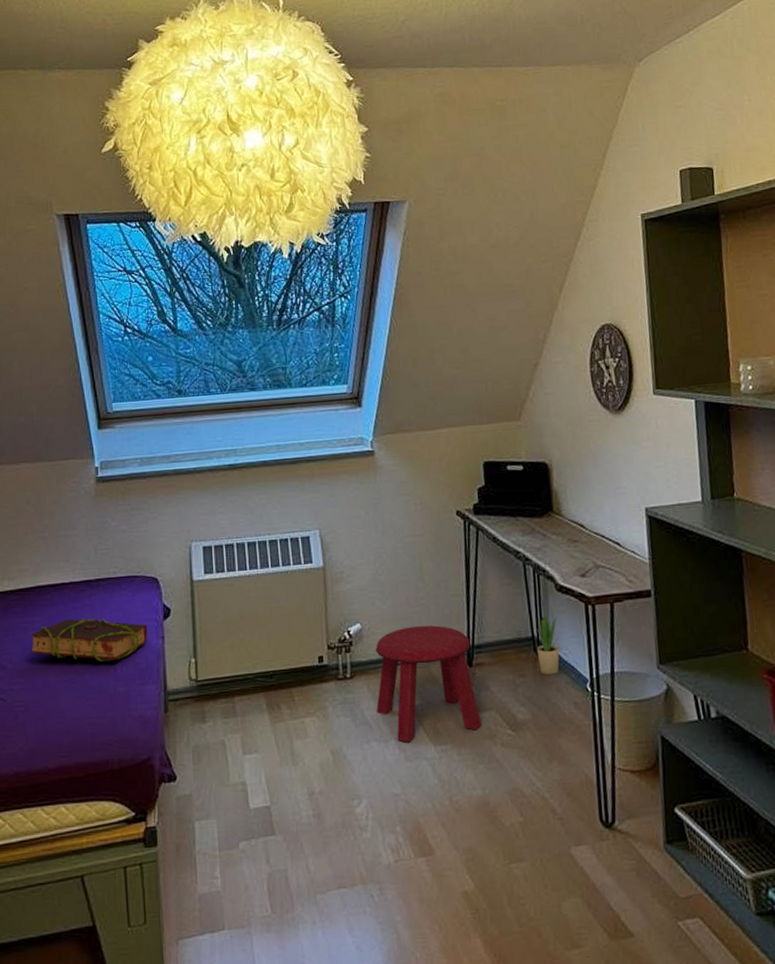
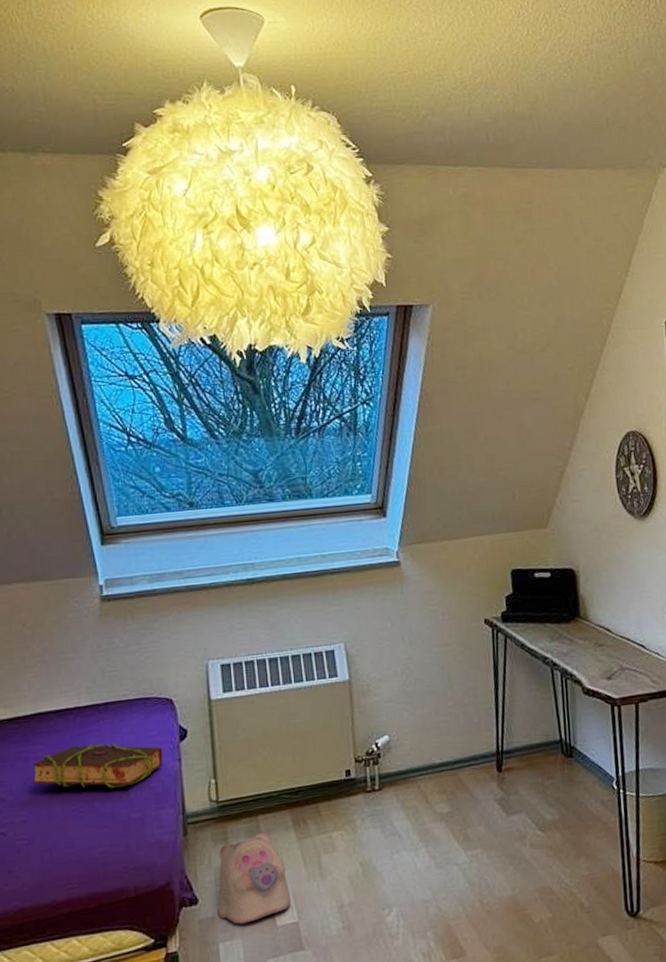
plush toy: none [194,713,263,804] -> present [217,832,291,924]
stool: present [376,625,482,743] -> none [404,733,511,850]
potted plant: present [536,611,560,675] -> none [564,714,587,776]

